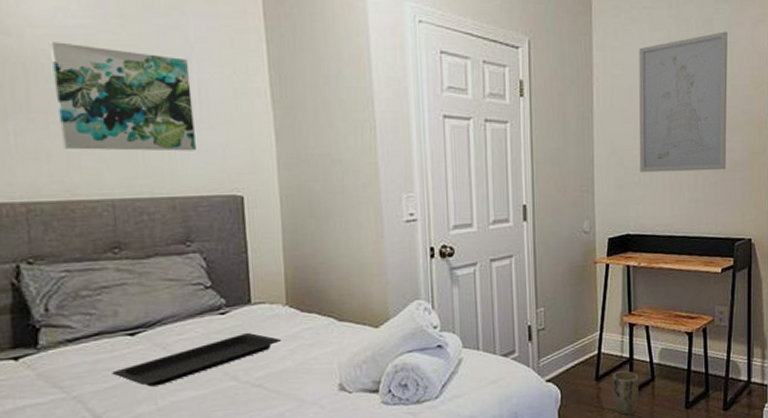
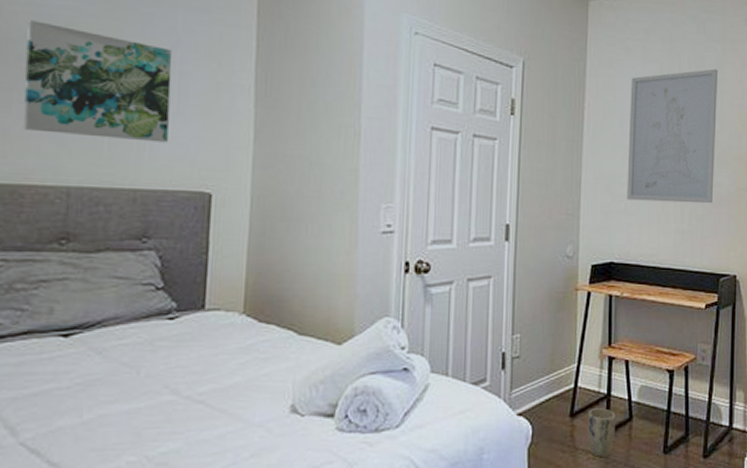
serving tray: present [112,332,282,387] -> none [35,341,234,396]

